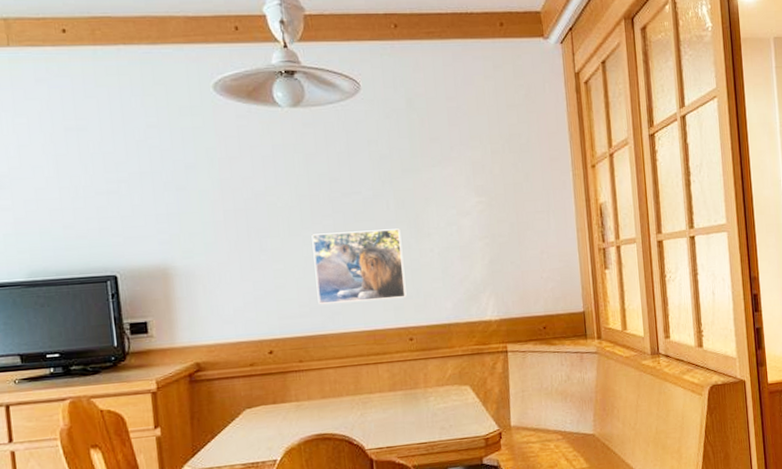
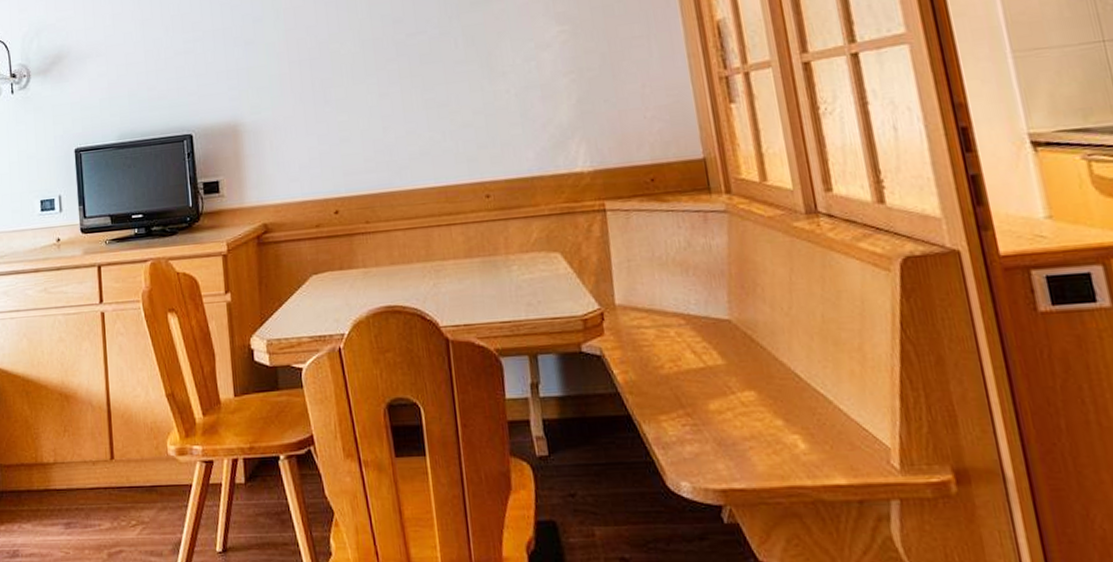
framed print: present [311,228,407,305] -> none [376,69,481,159]

